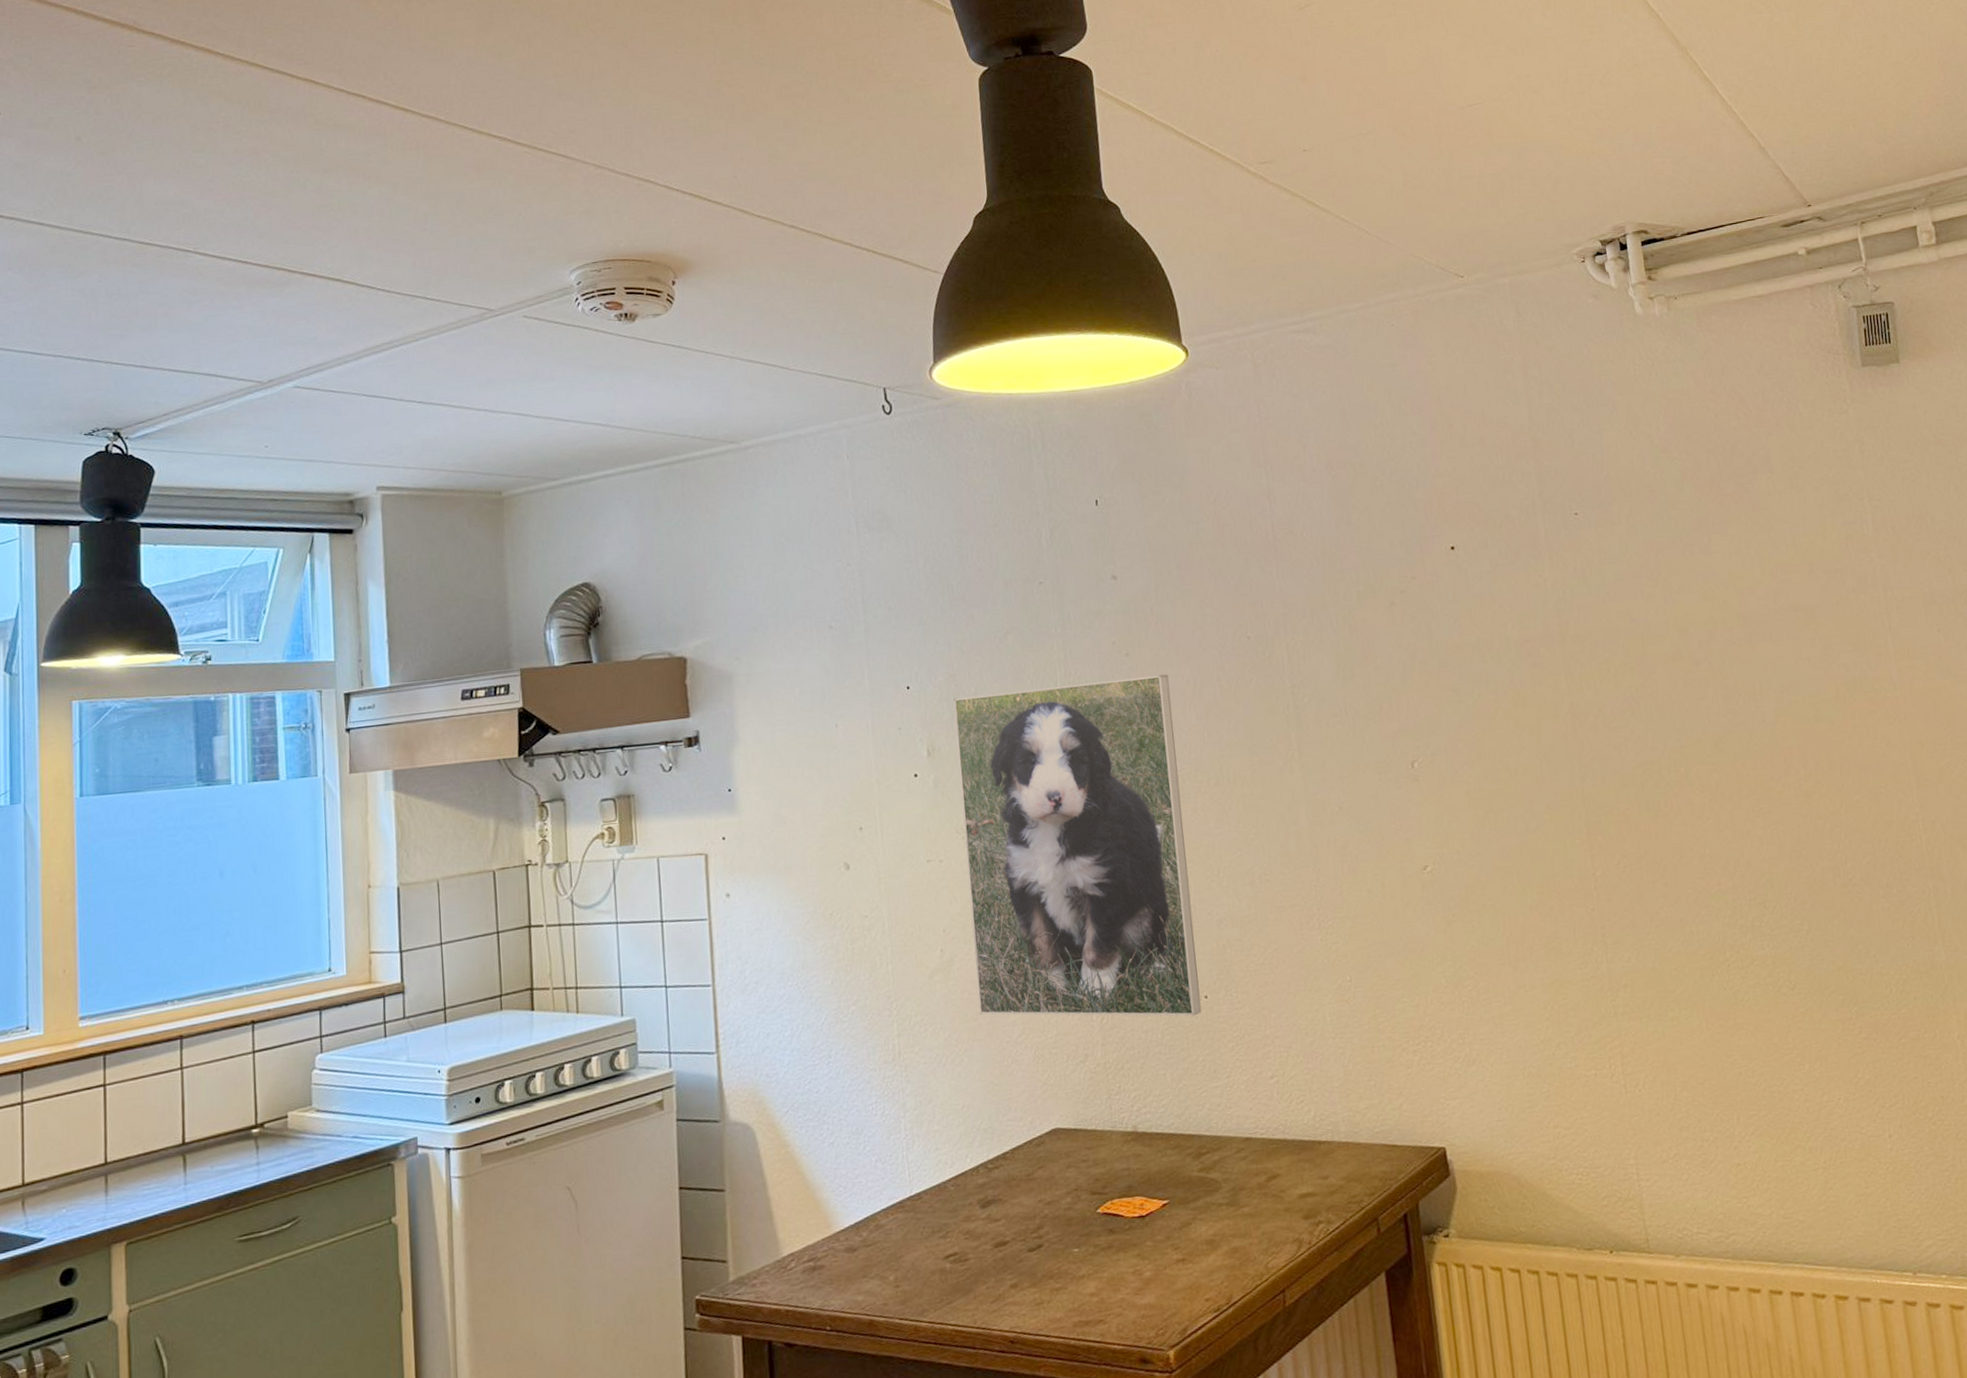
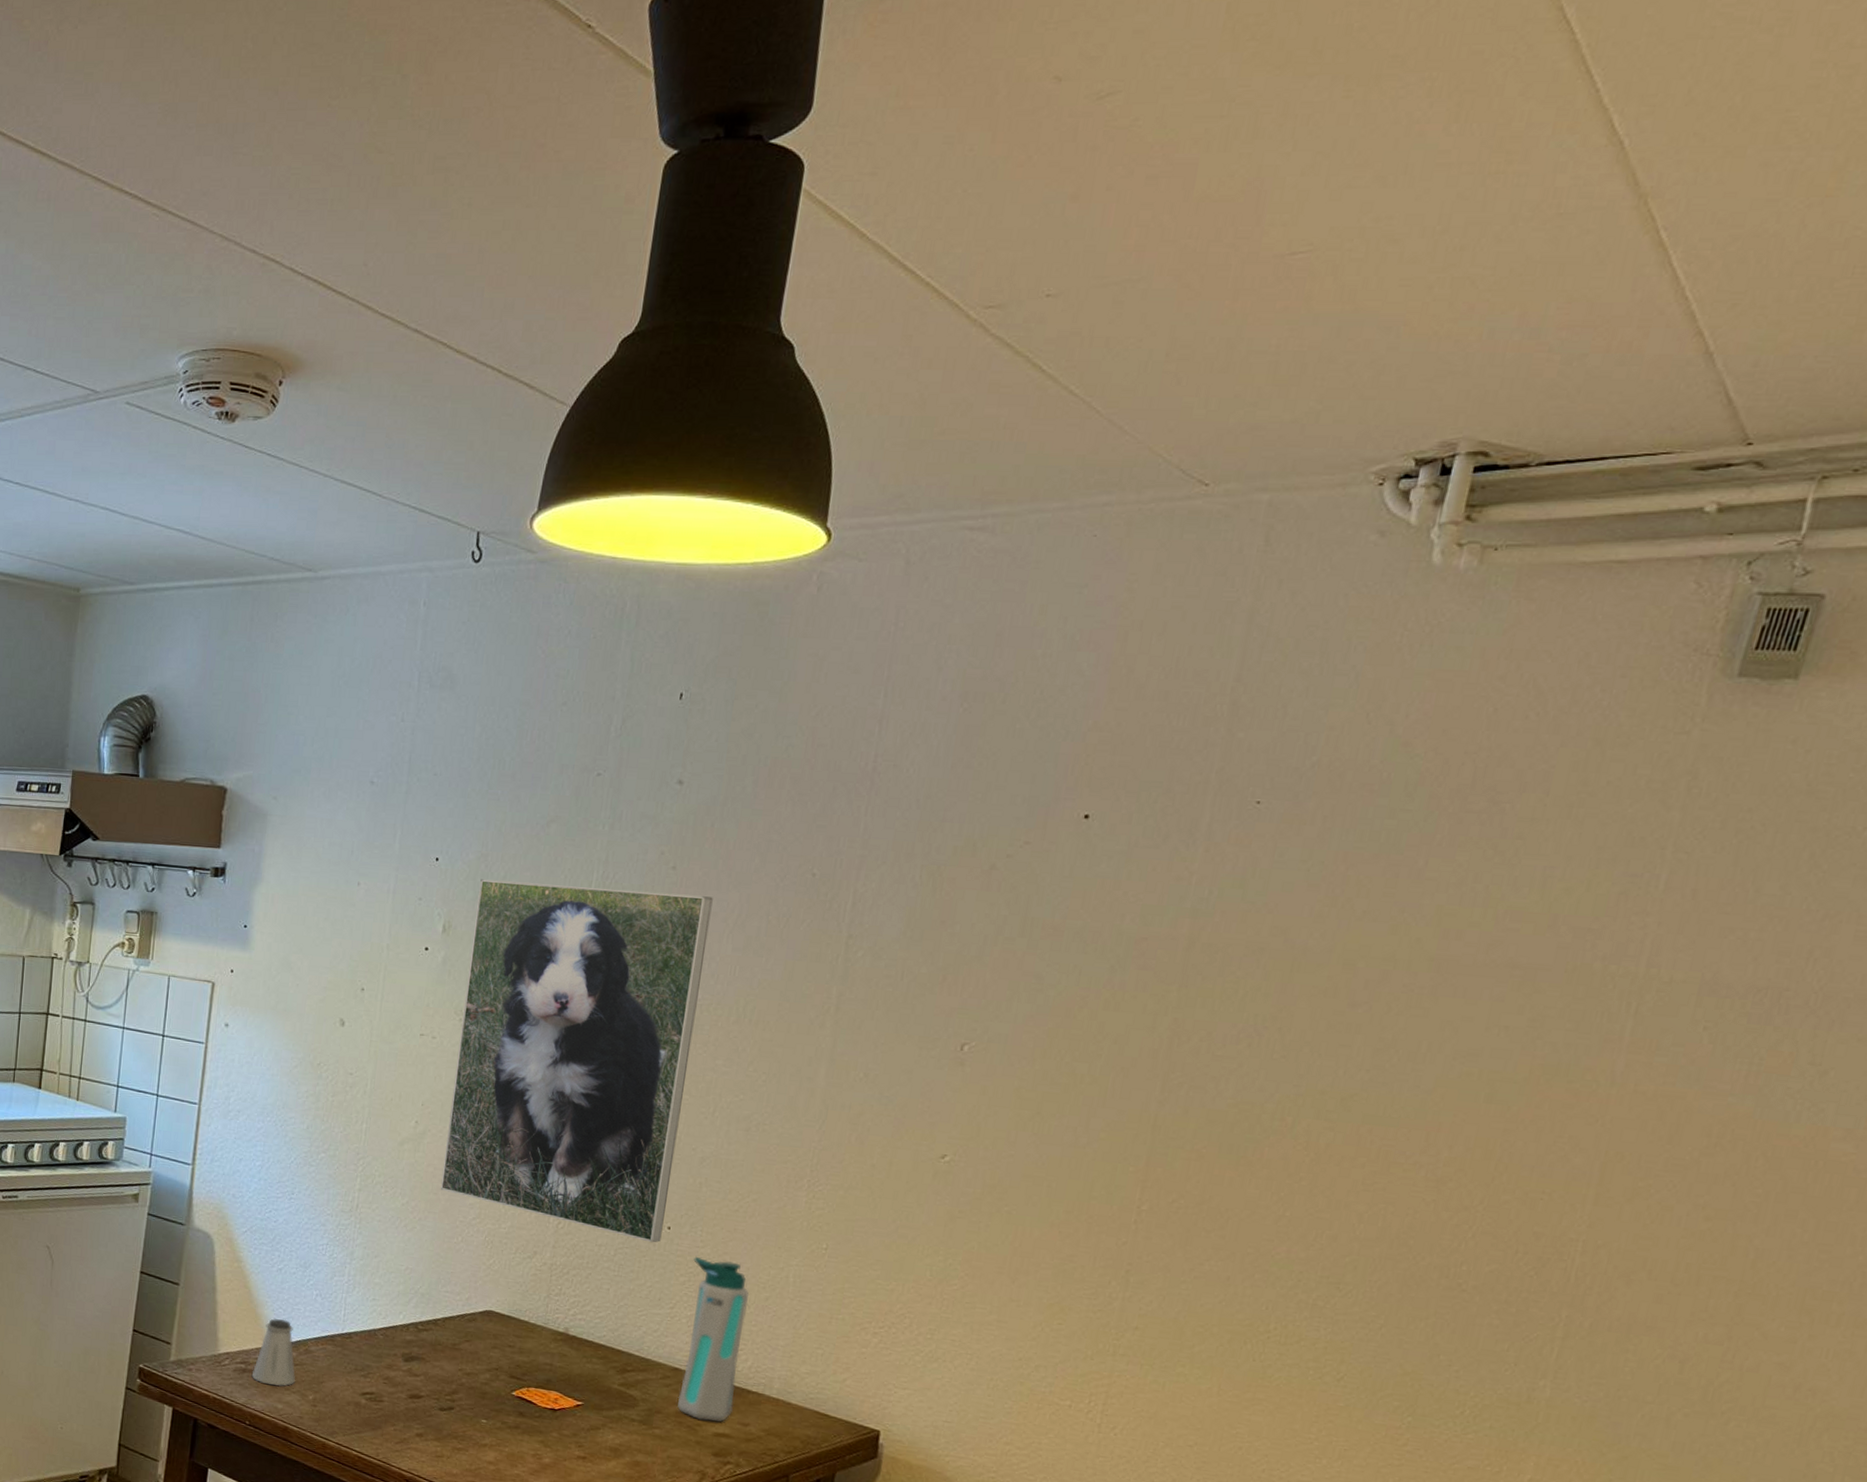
saltshaker: none [823,1197,872,1278] -> present [251,1318,296,1386]
water bottle: none [1236,1015,1310,1186] -> present [677,1256,750,1422]

